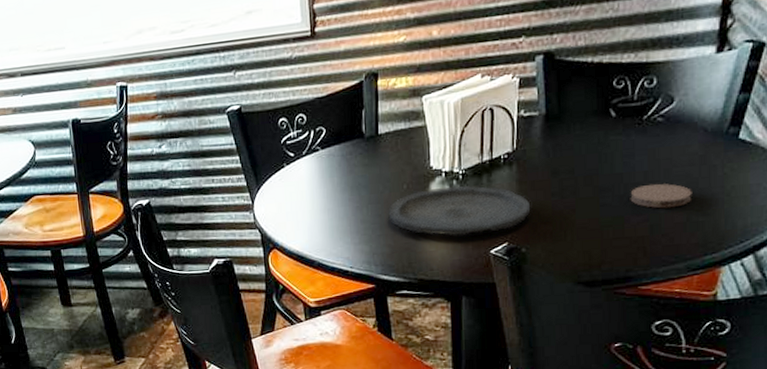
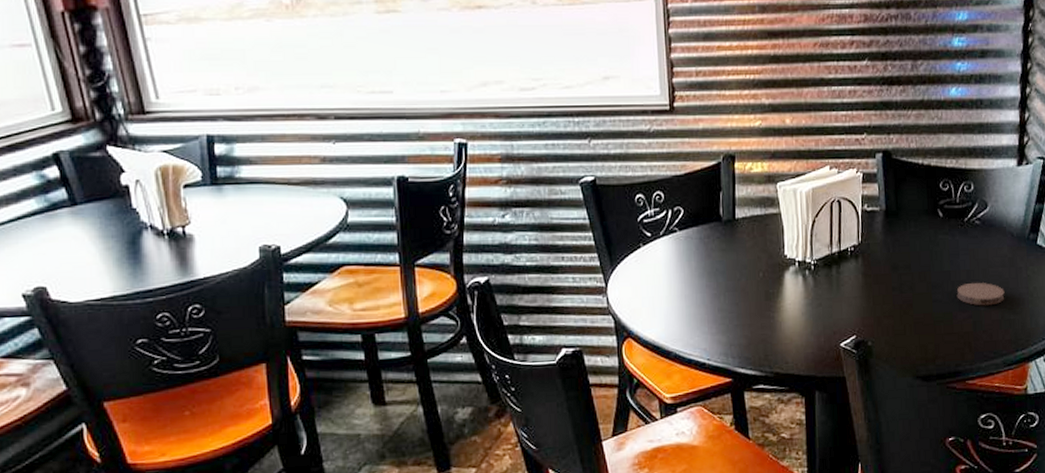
plate: present [388,185,531,237] -> none [745,276,875,328]

